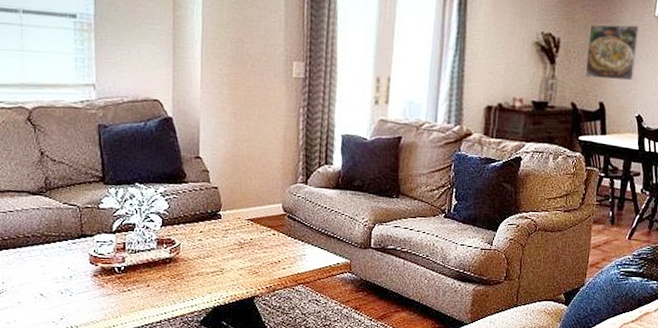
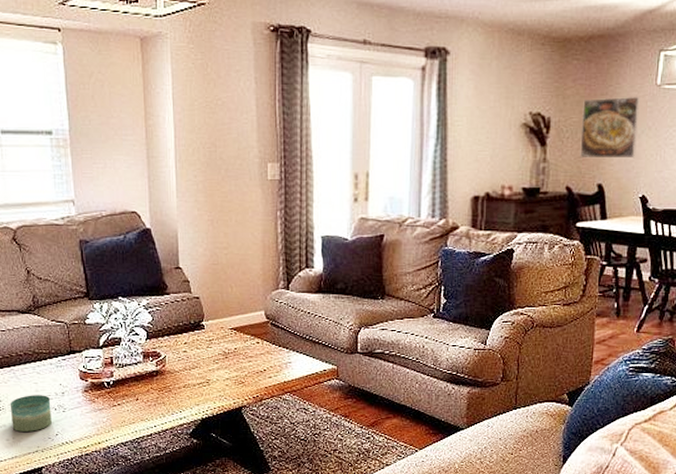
candle: none [13,277,57,315] -> present [10,395,52,432]

